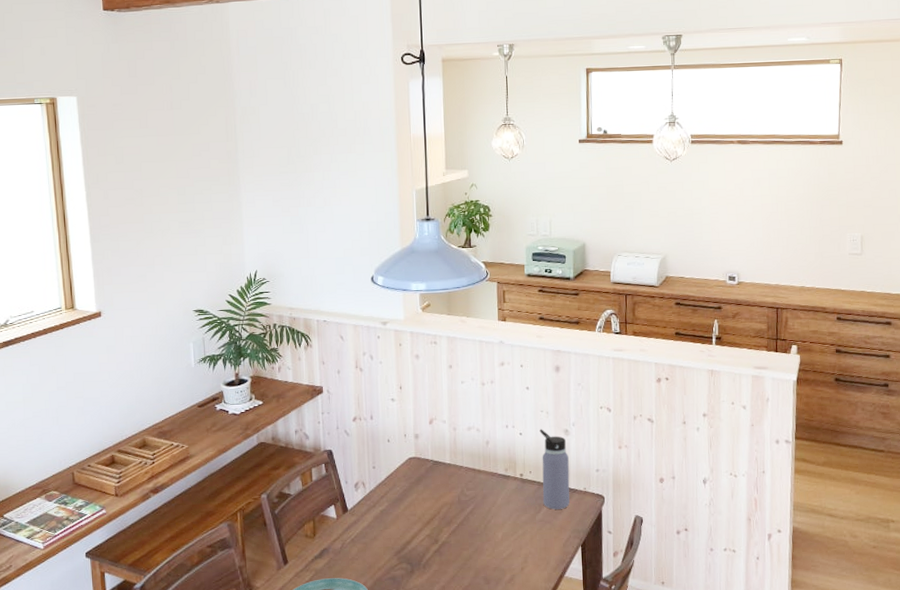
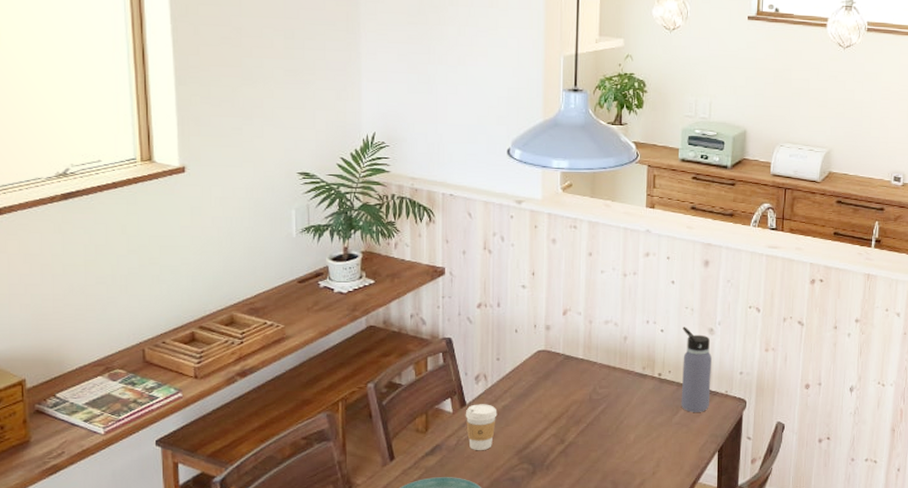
coffee cup: none [347,509,376,552] -> present [465,404,498,450]

